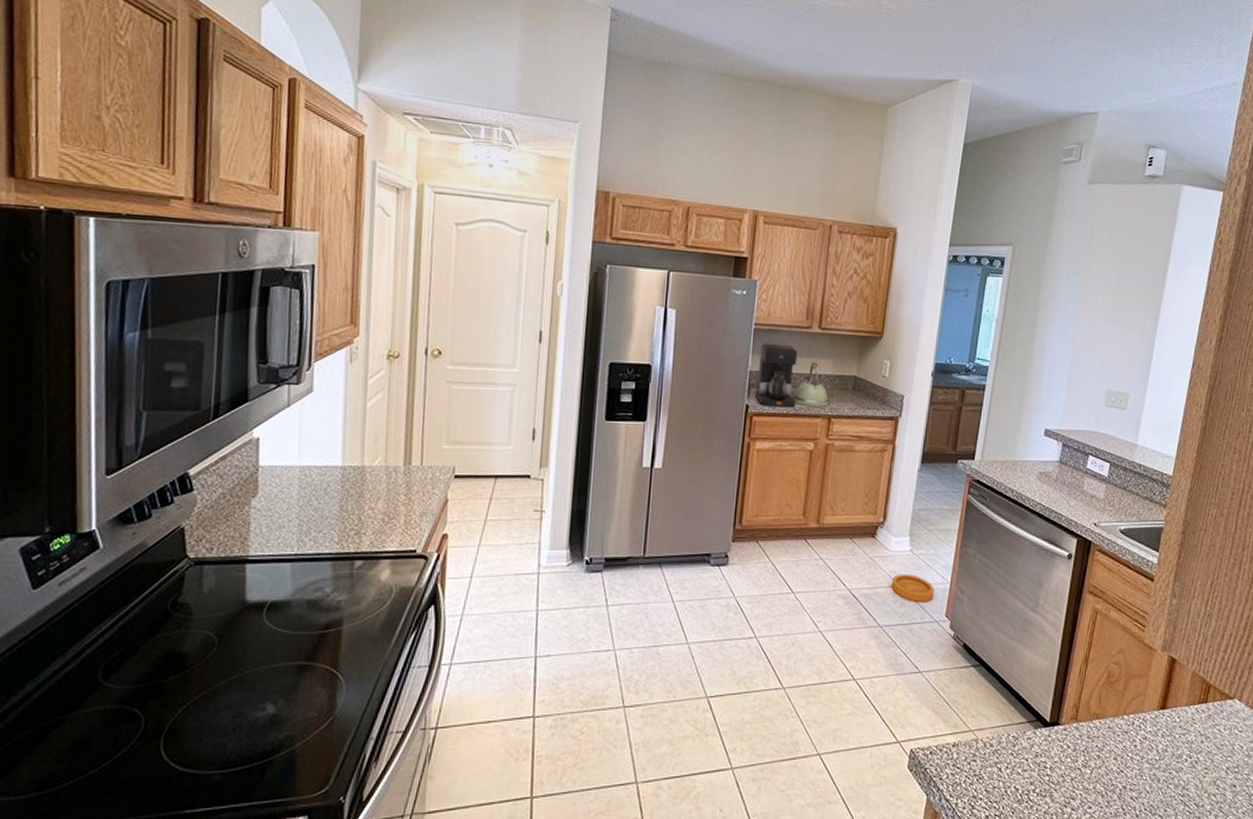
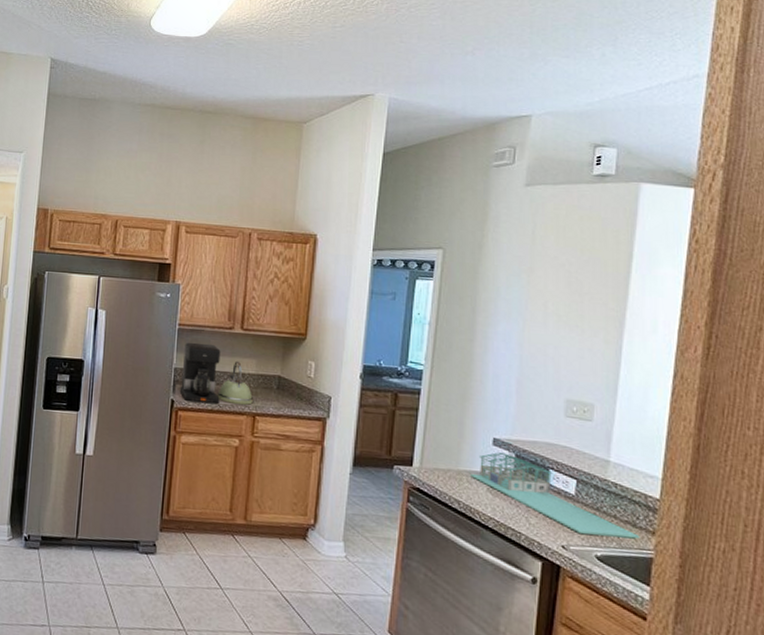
pet bowl: present [891,574,934,602] -> none [325,580,374,614]
architectural model: none [1024,442,1155,512] -> present [471,452,640,540]

